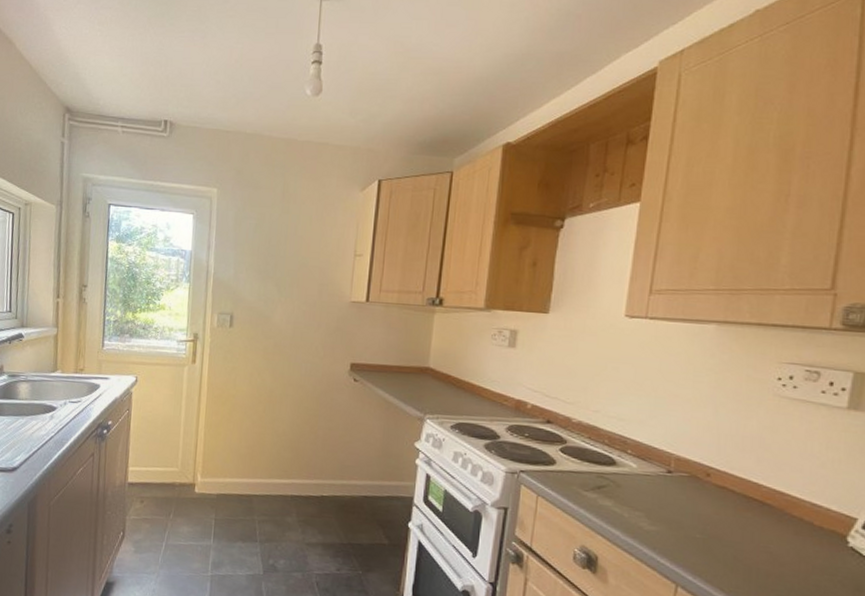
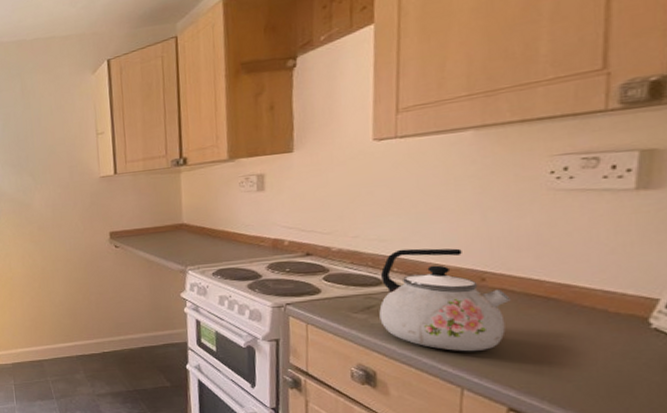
kettle: none [608,431,730,549] -> present [379,248,511,352]

